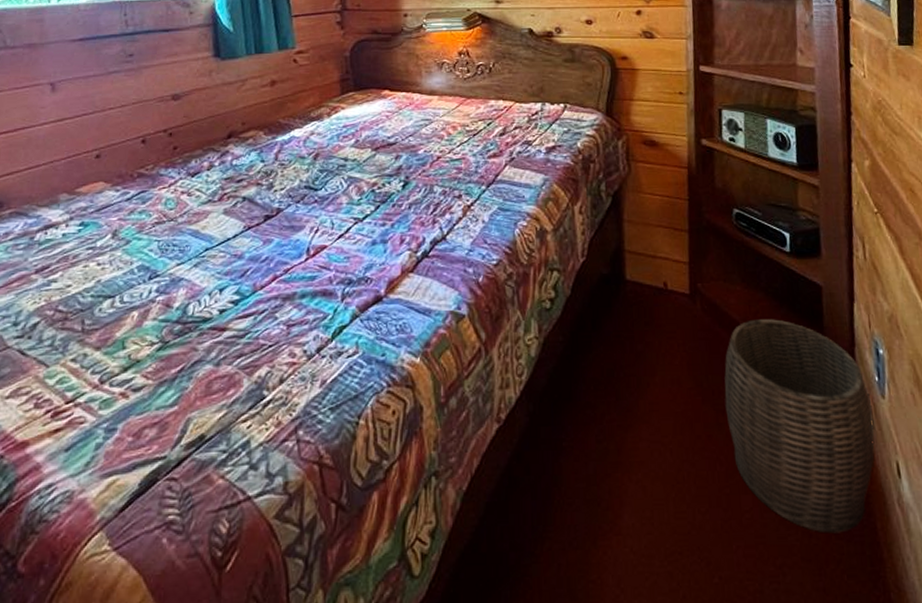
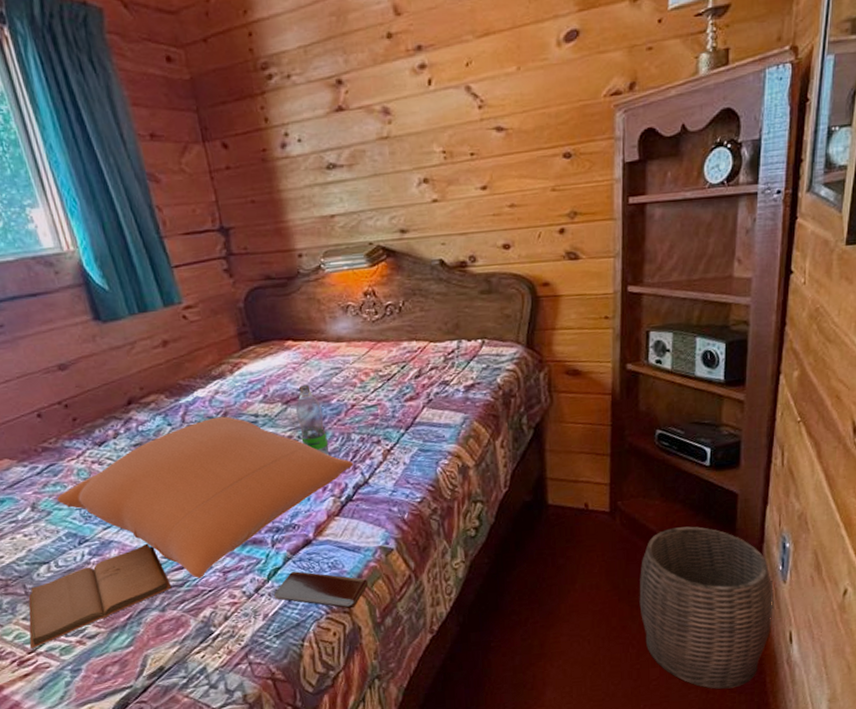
book: none [69,284,232,397] -> present [28,543,172,649]
pillow: none [140,157,434,331] -> present [57,416,354,579]
smartphone: none [335,332,436,383] -> present [273,571,369,609]
bottle: none [383,133,411,206] -> present [295,384,330,456]

